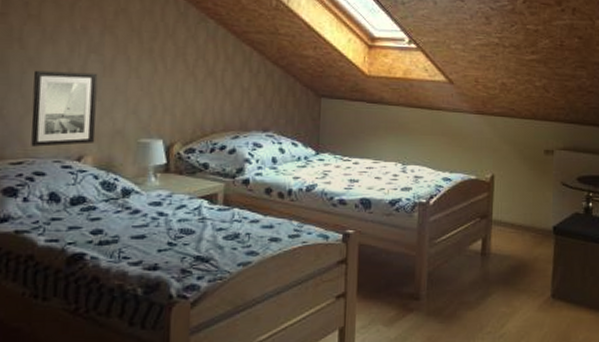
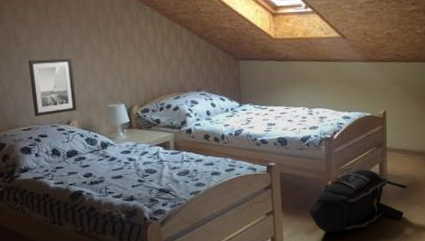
backpack: none [392,237,514,324] -> present [309,163,408,233]

